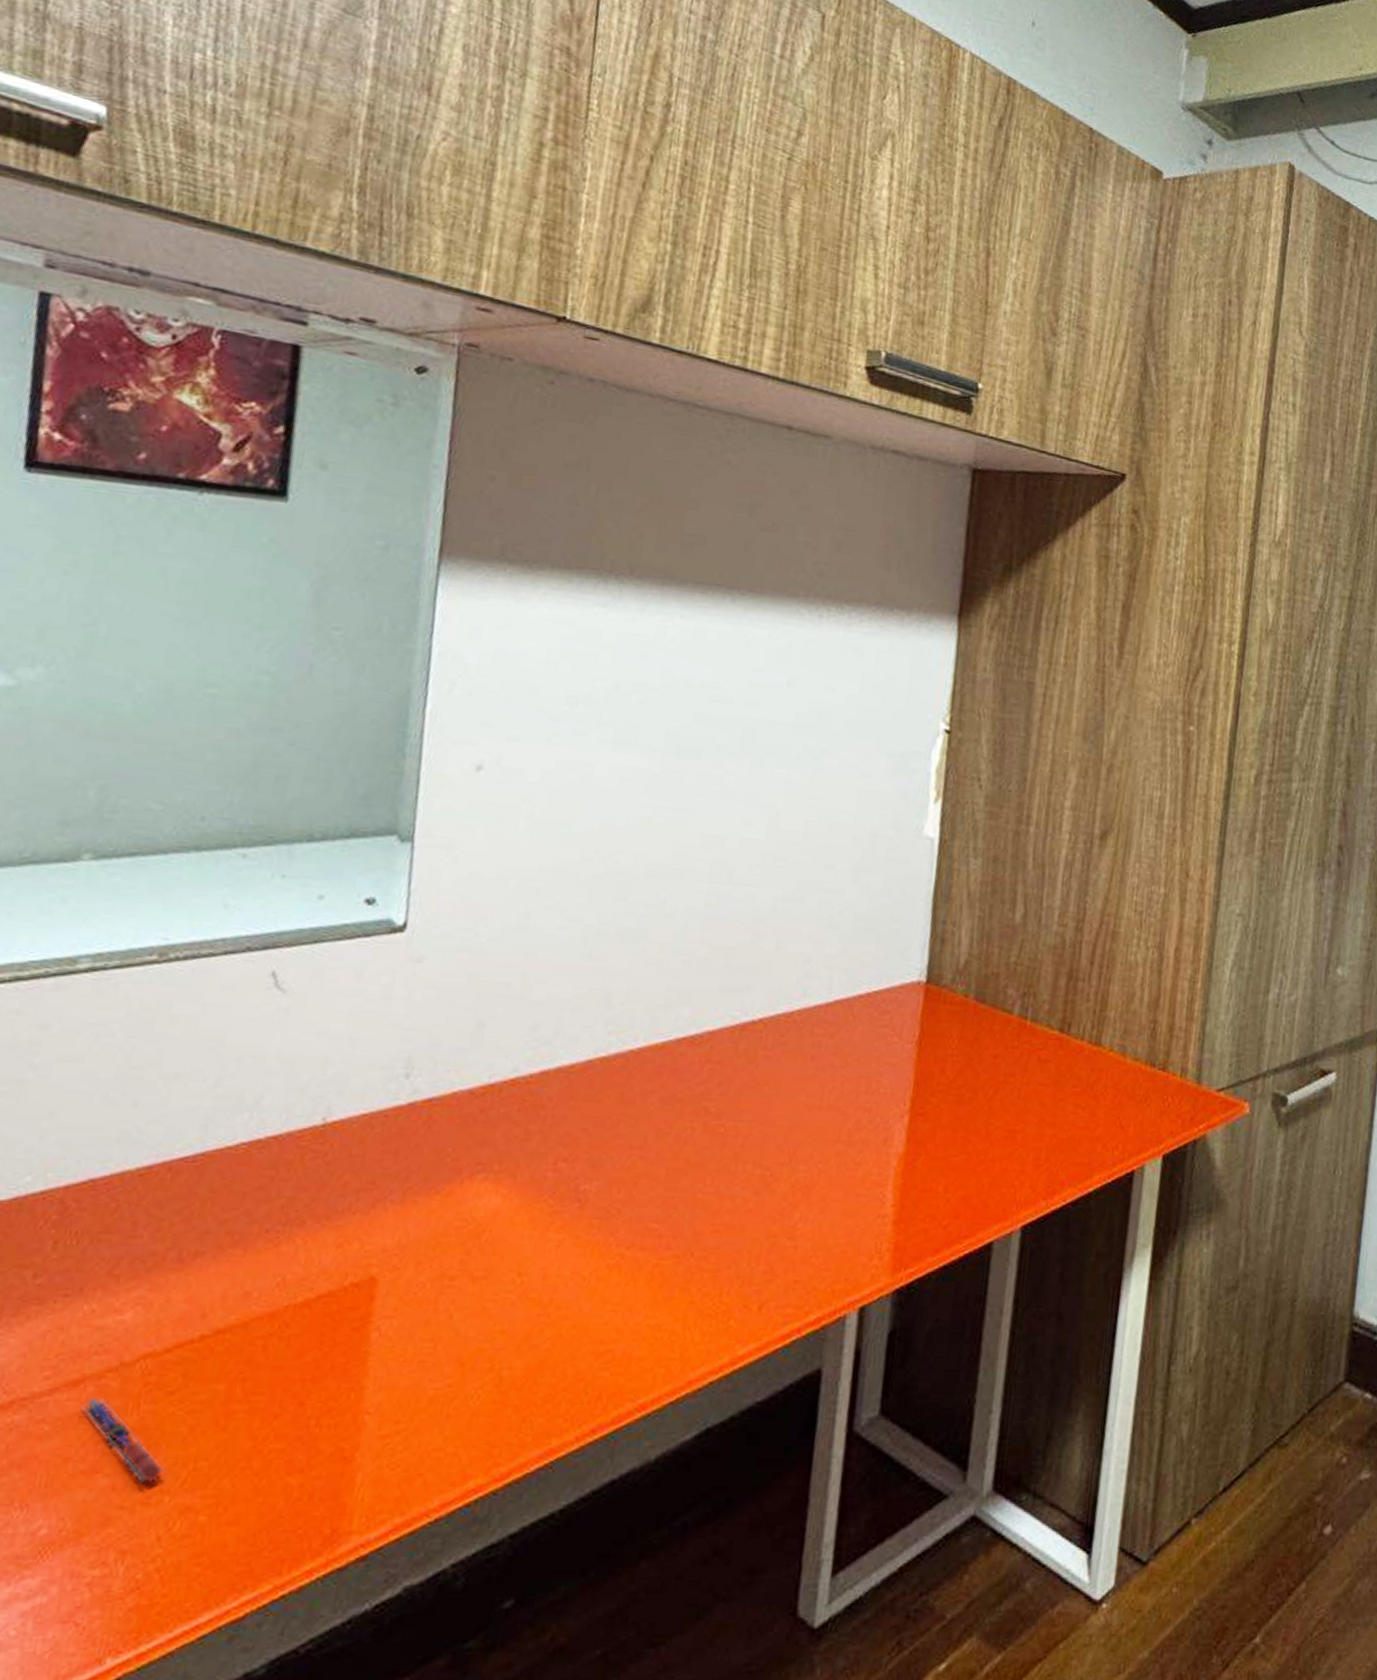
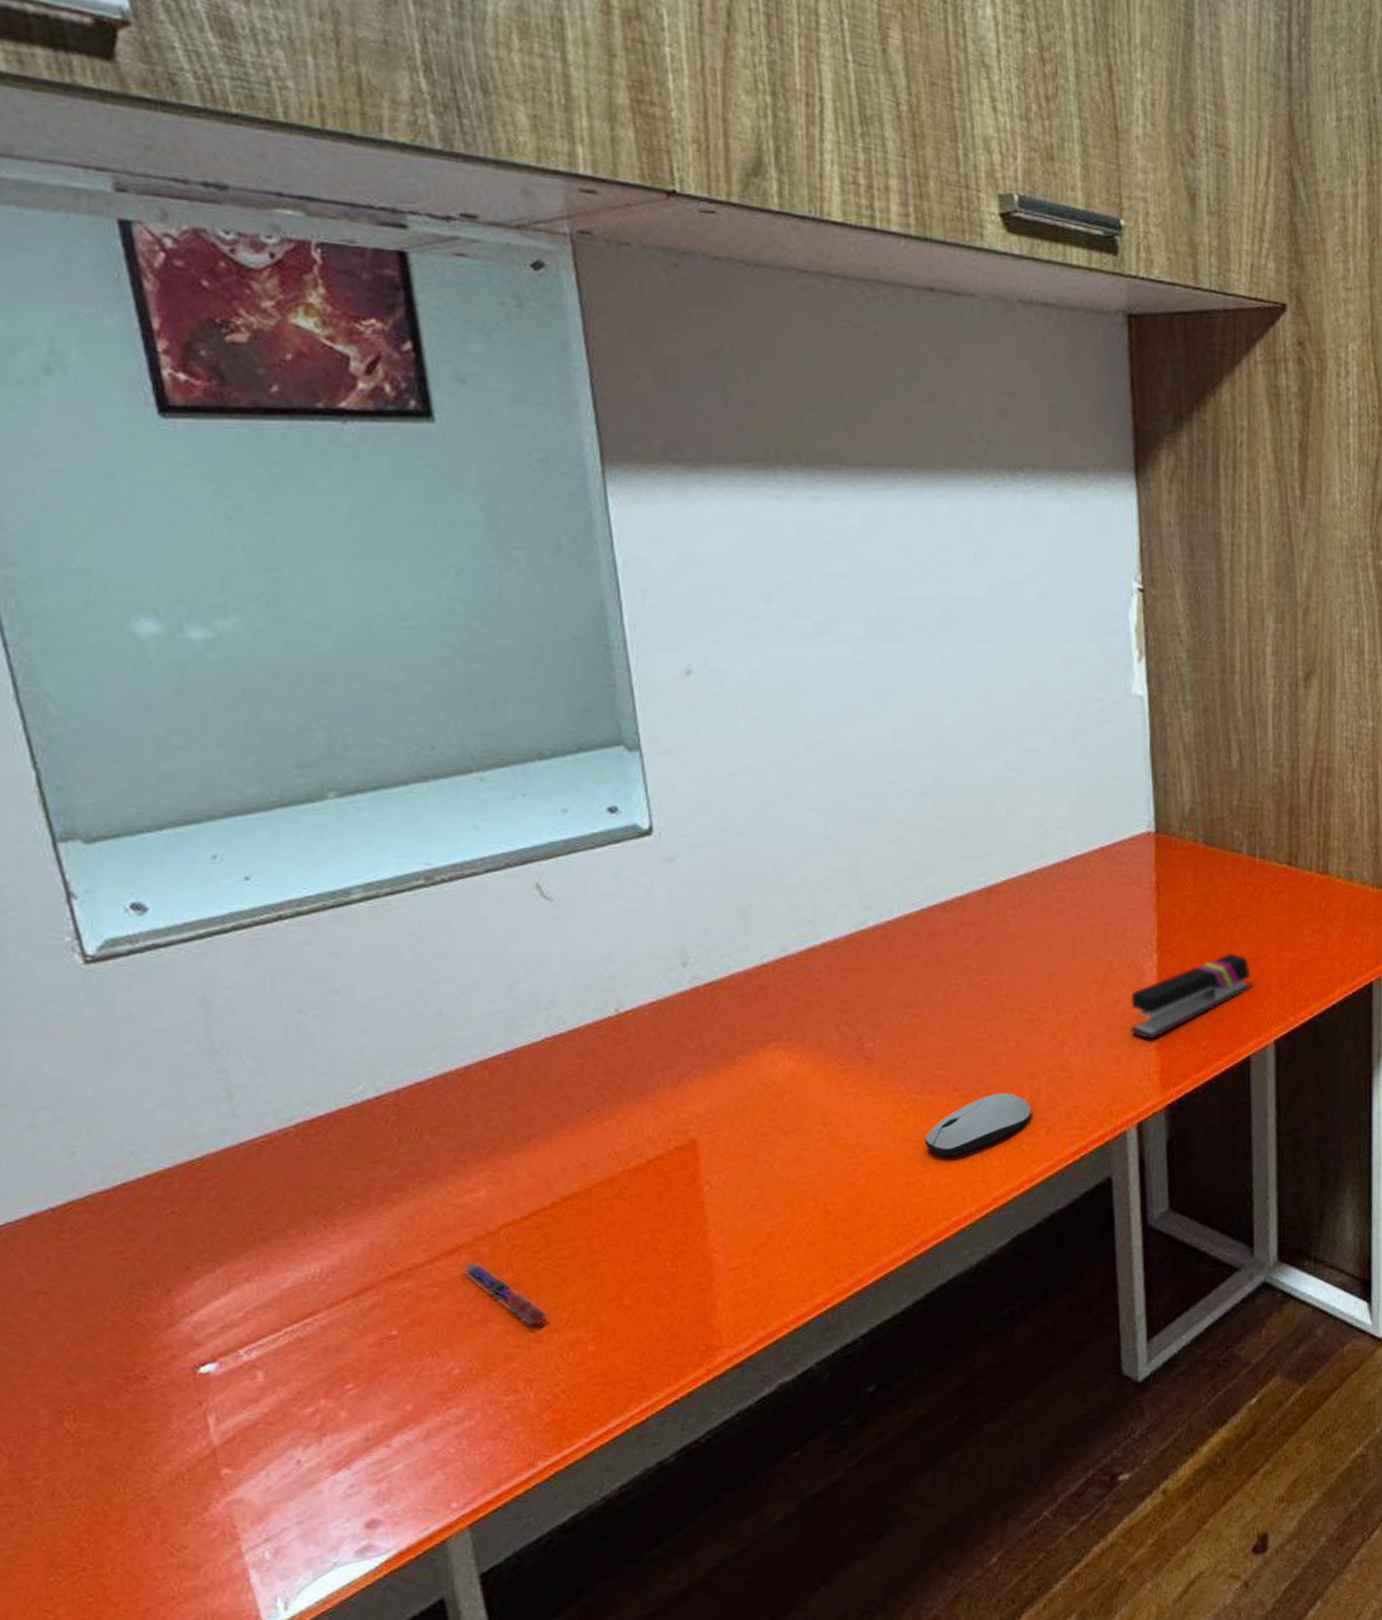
computer mouse: none [623,1256,746,1325] -> present [924,1092,1030,1156]
stapler: none [868,1122,1006,1212] -> present [1131,953,1251,1040]

